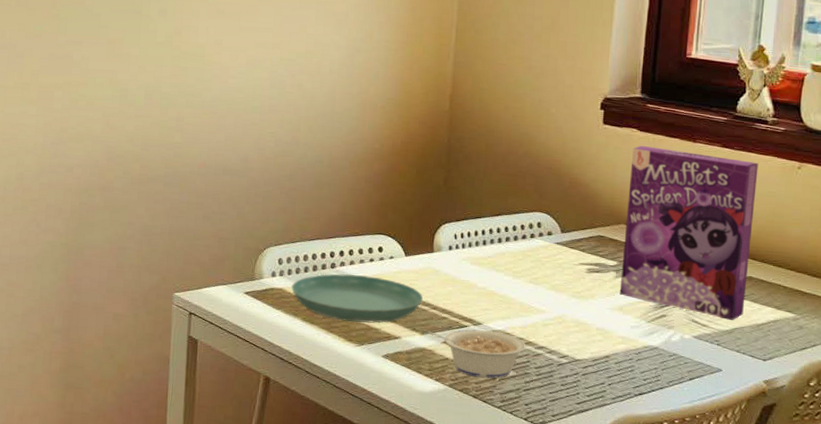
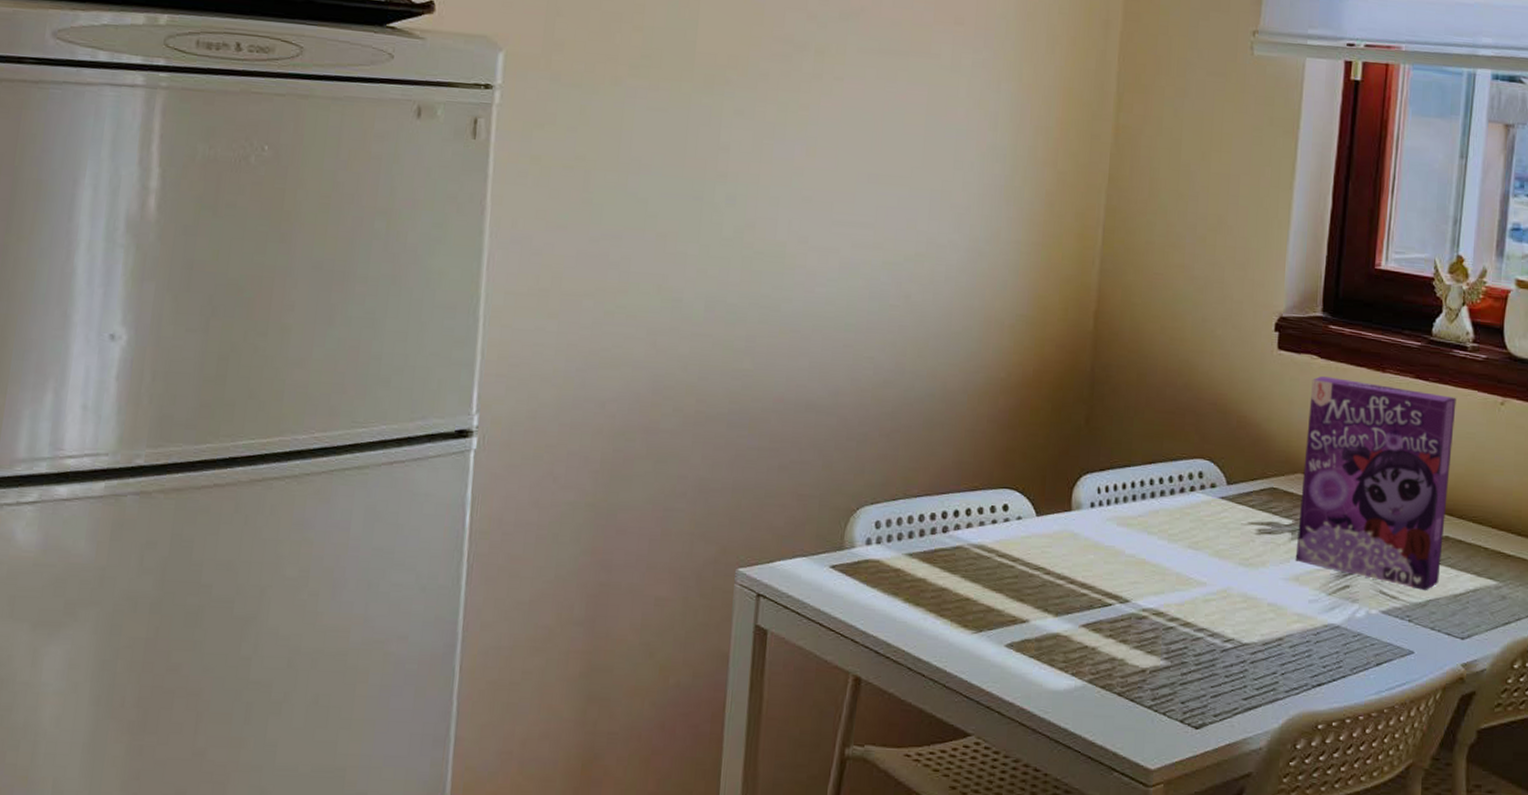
saucer: present [292,273,423,324] -> none [891,539,1057,604]
legume: present [428,329,526,379] -> none [1063,608,1183,671]

